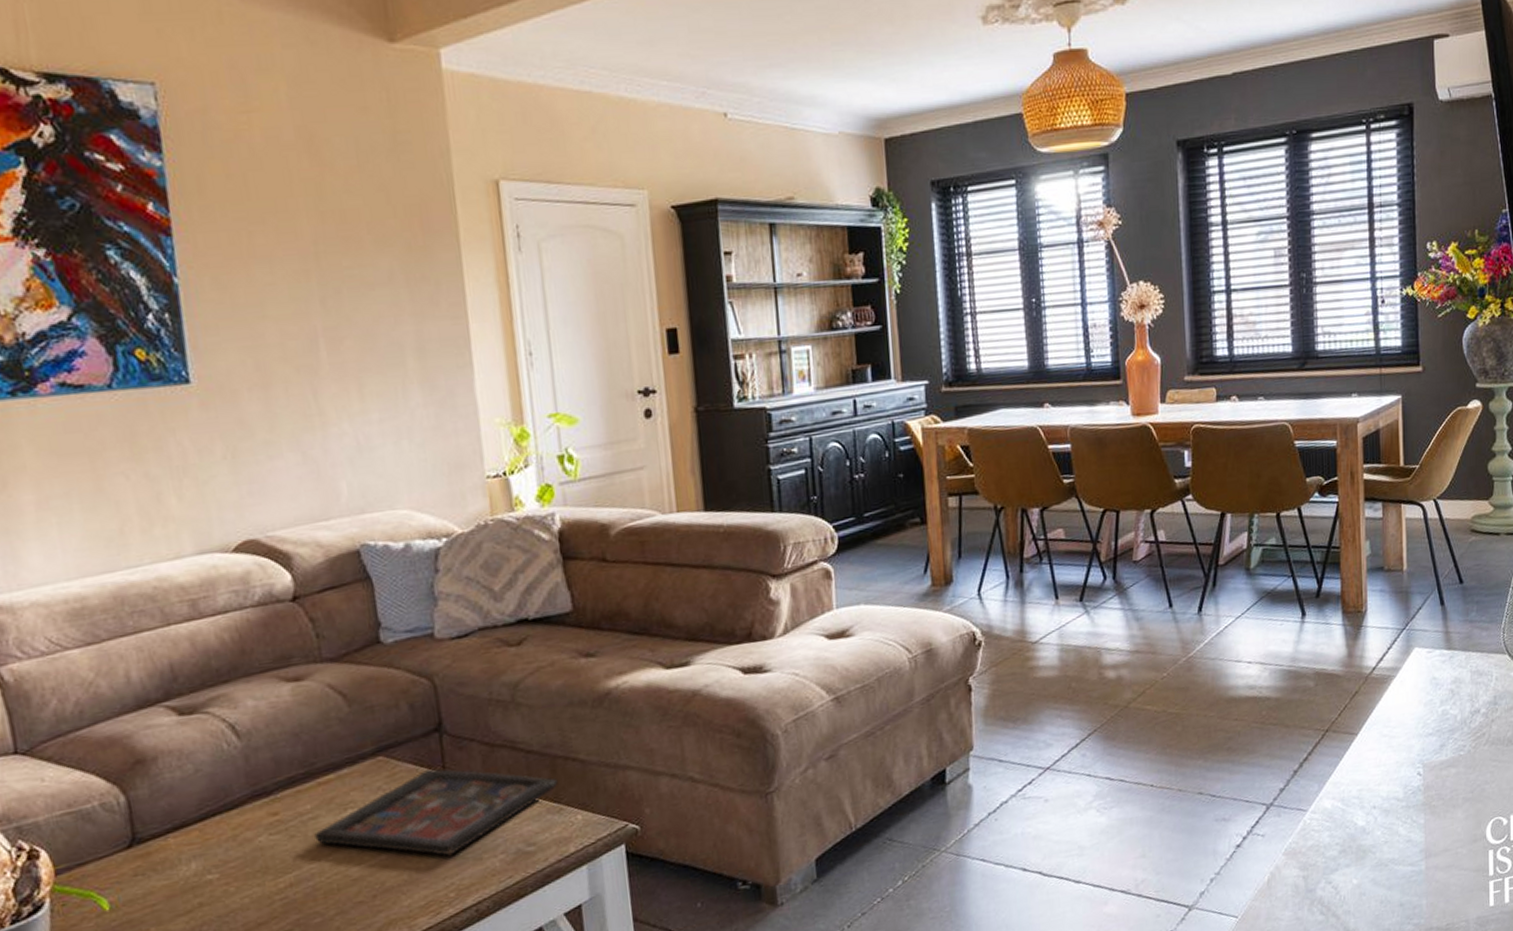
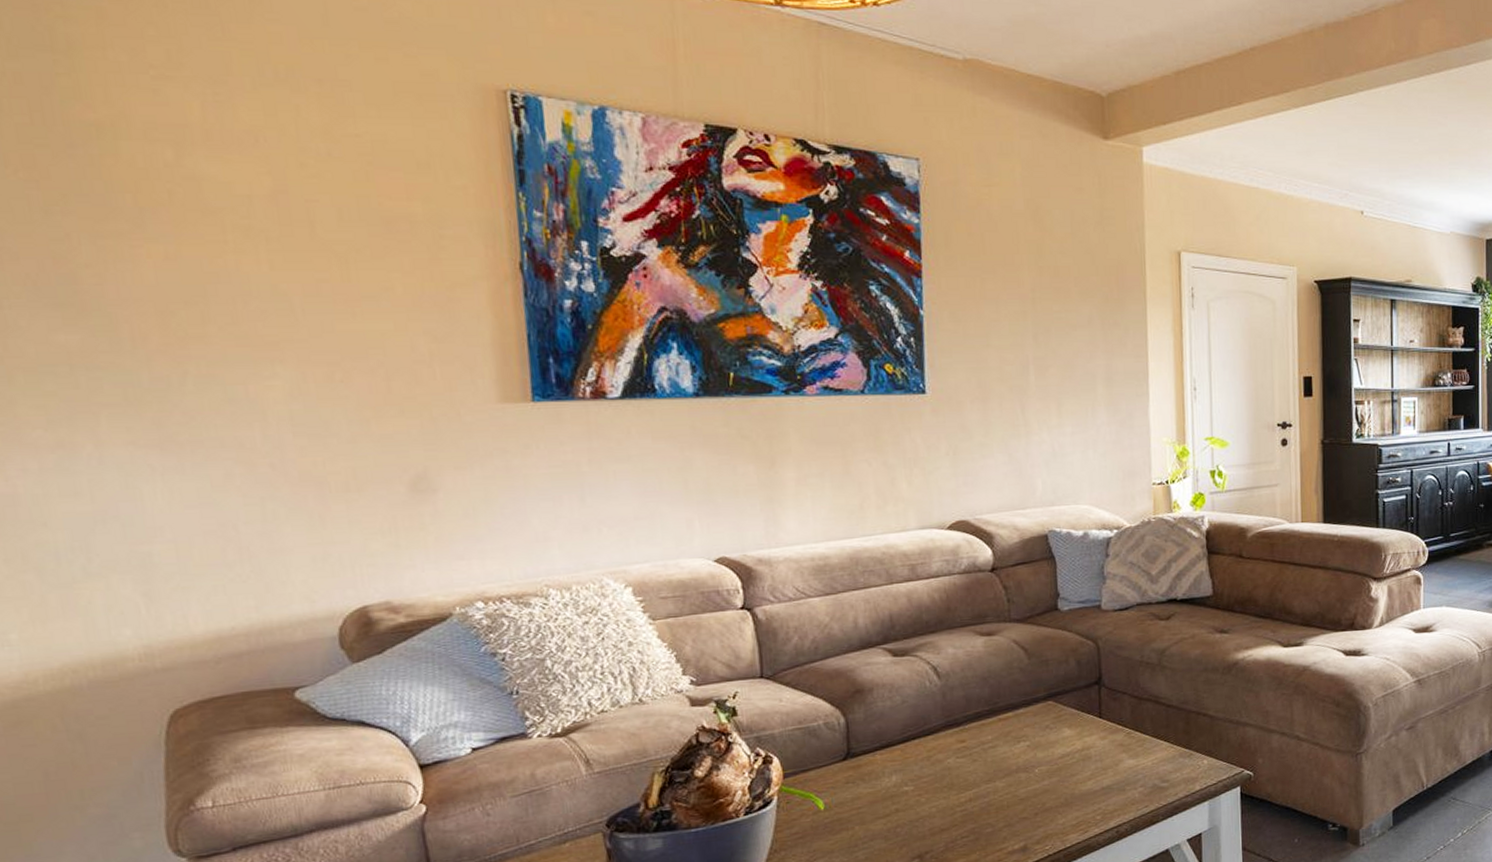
decorative tray: present [314,768,558,856] -> none [992,714,1190,786]

